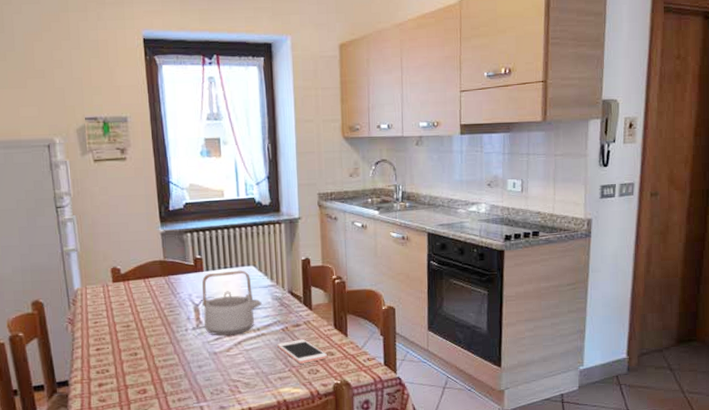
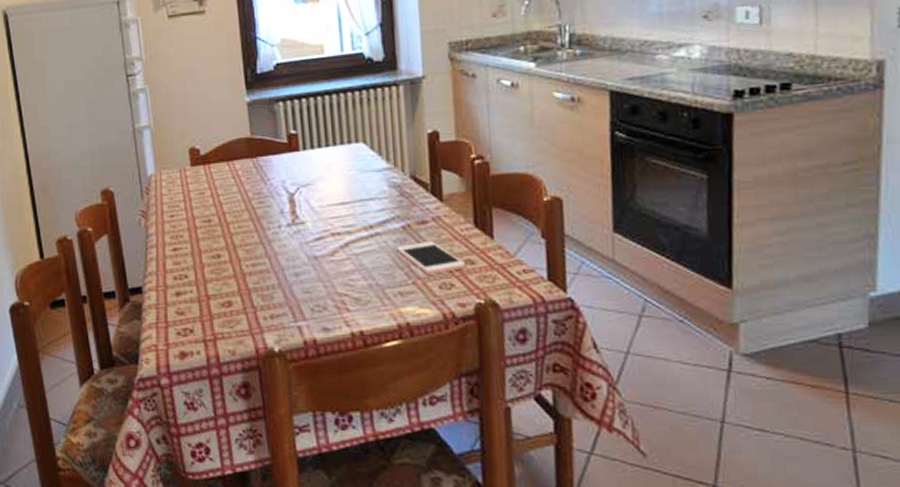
teapot: present [202,270,263,336] -> none [298,148,377,236]

